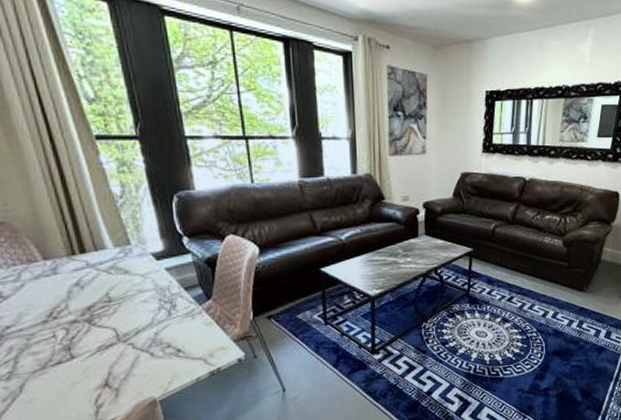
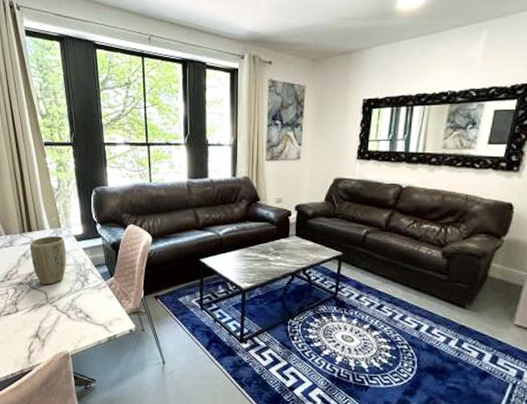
plant pot: none [85,256,143,319] -> present [30,236,66,285]

